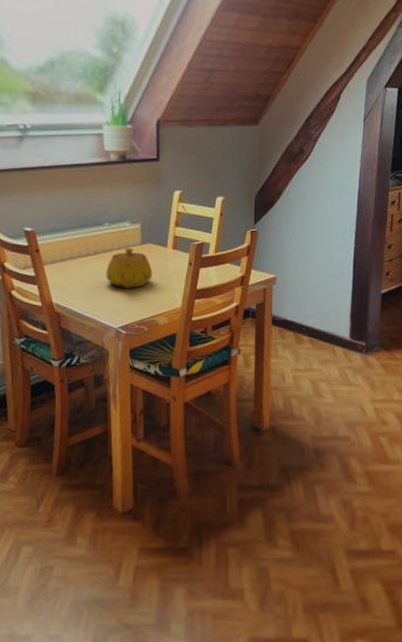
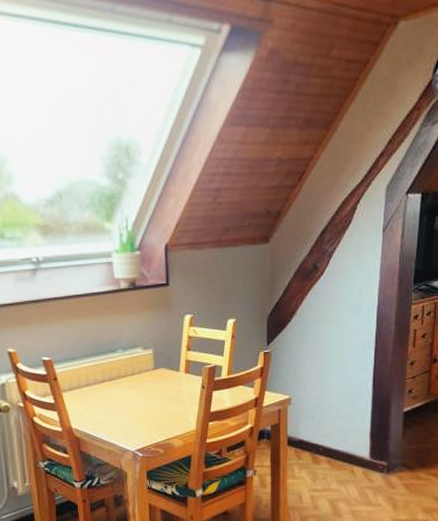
teapot: present [106,247,153,288] -> none [121,373,166,412]

